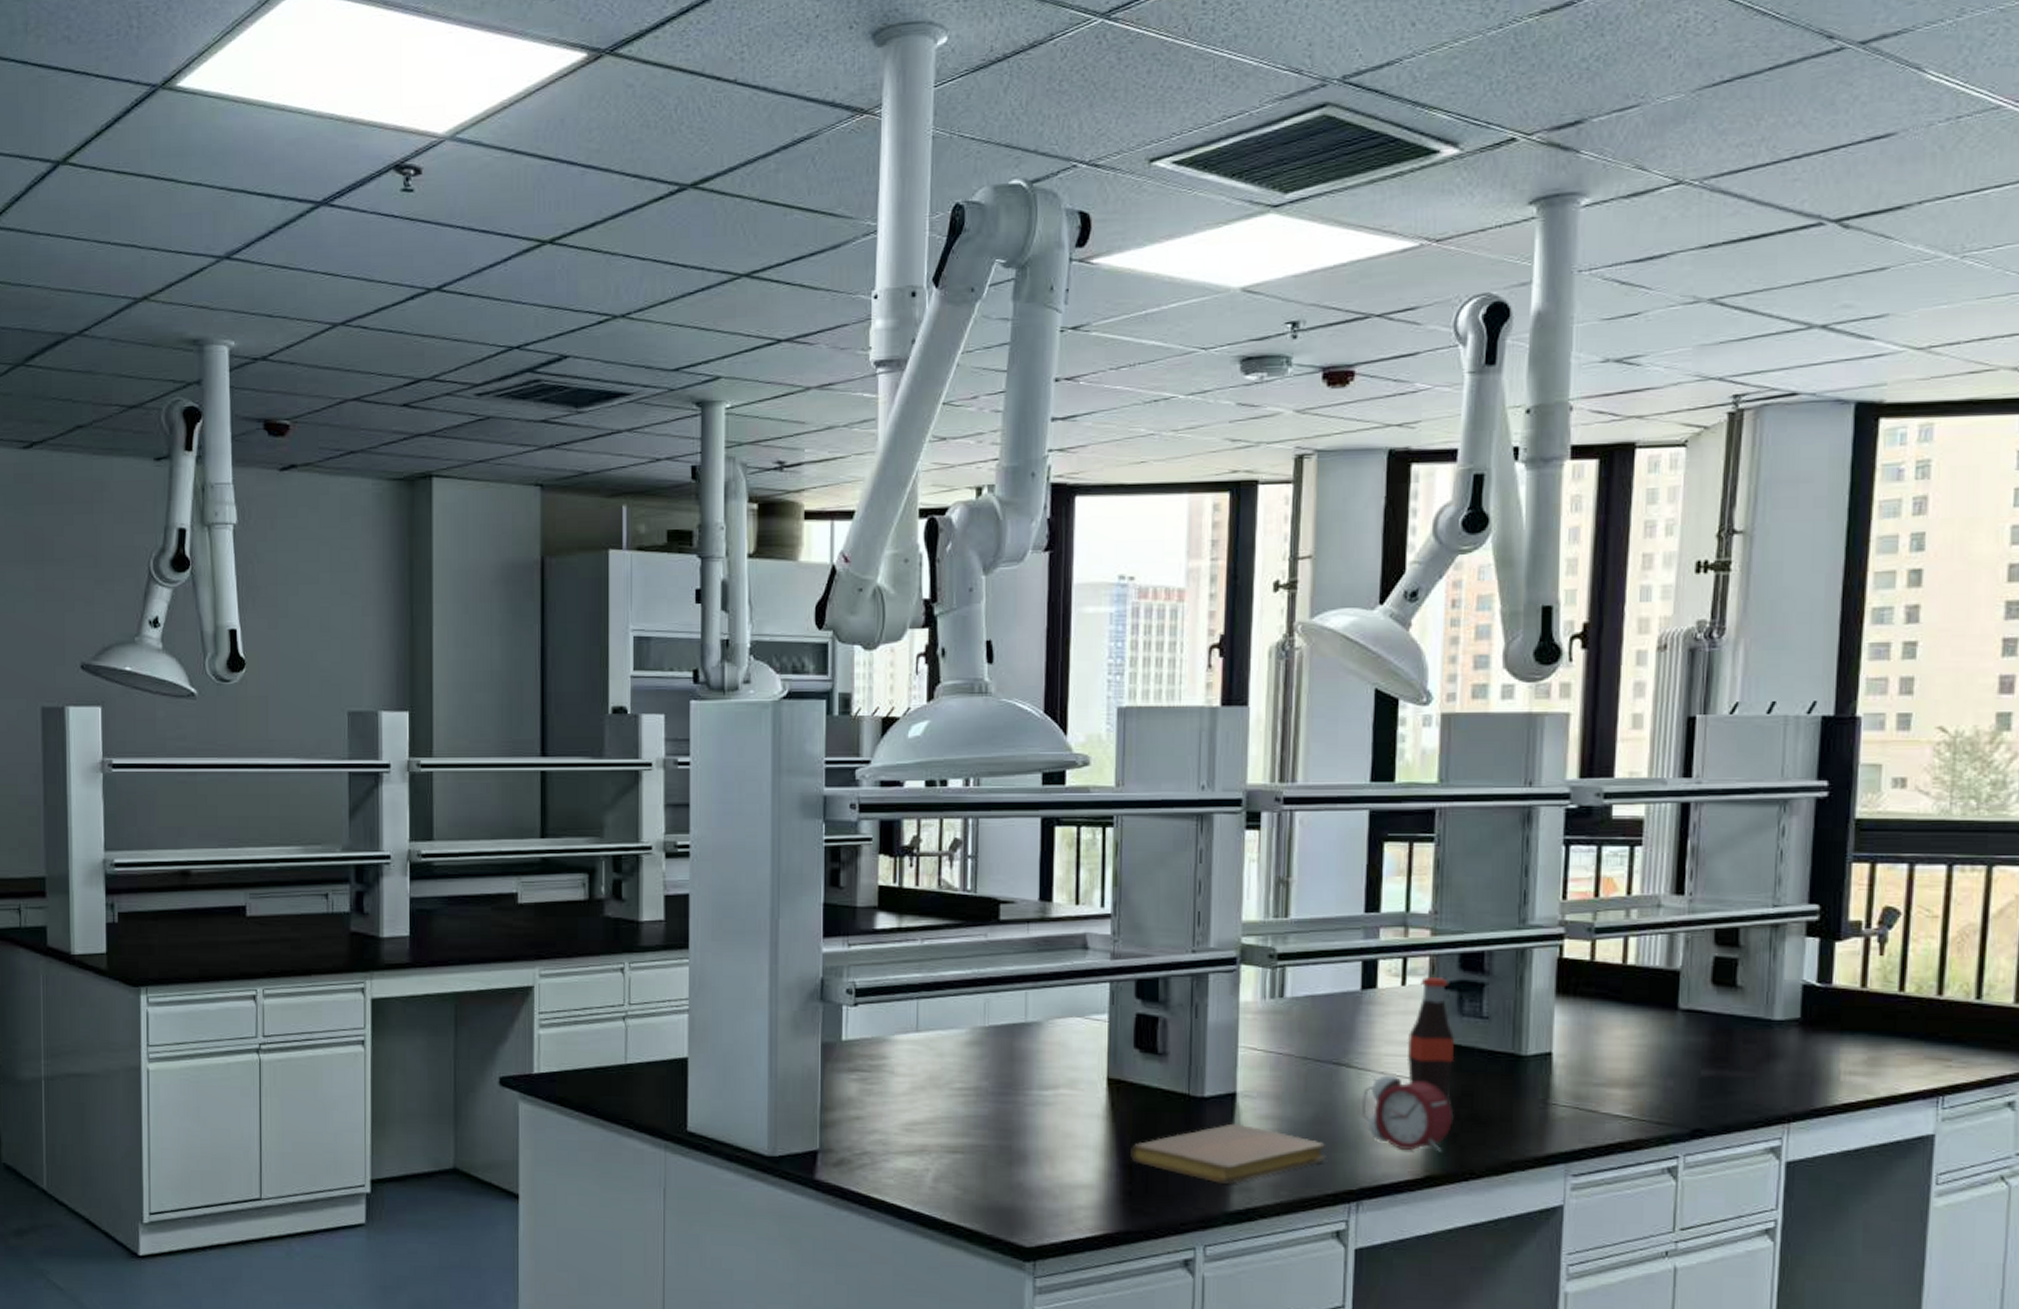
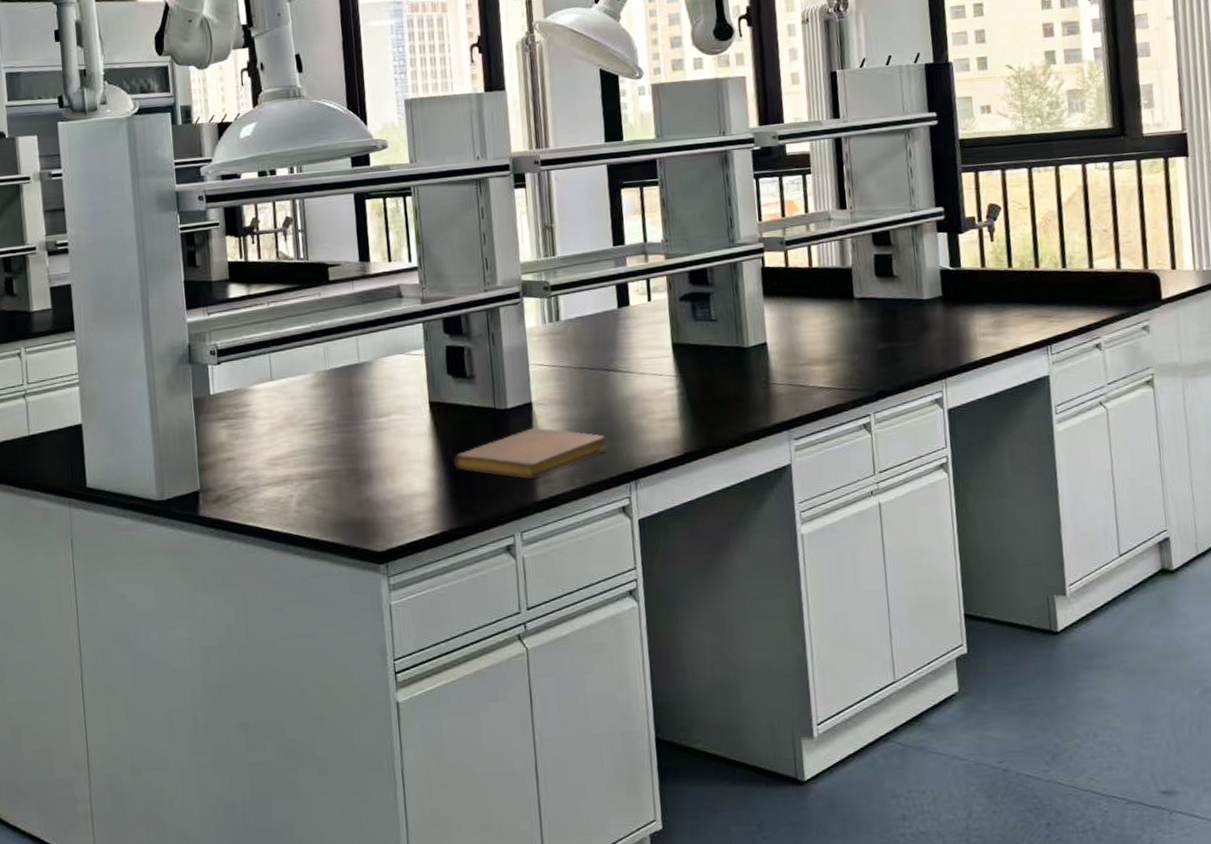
alarm clock: present [1362,1075,1452,1152] -> none [629,374,700,434]
bottle: present [1406,977,1455,1121] -> none [657,292,701,406]

